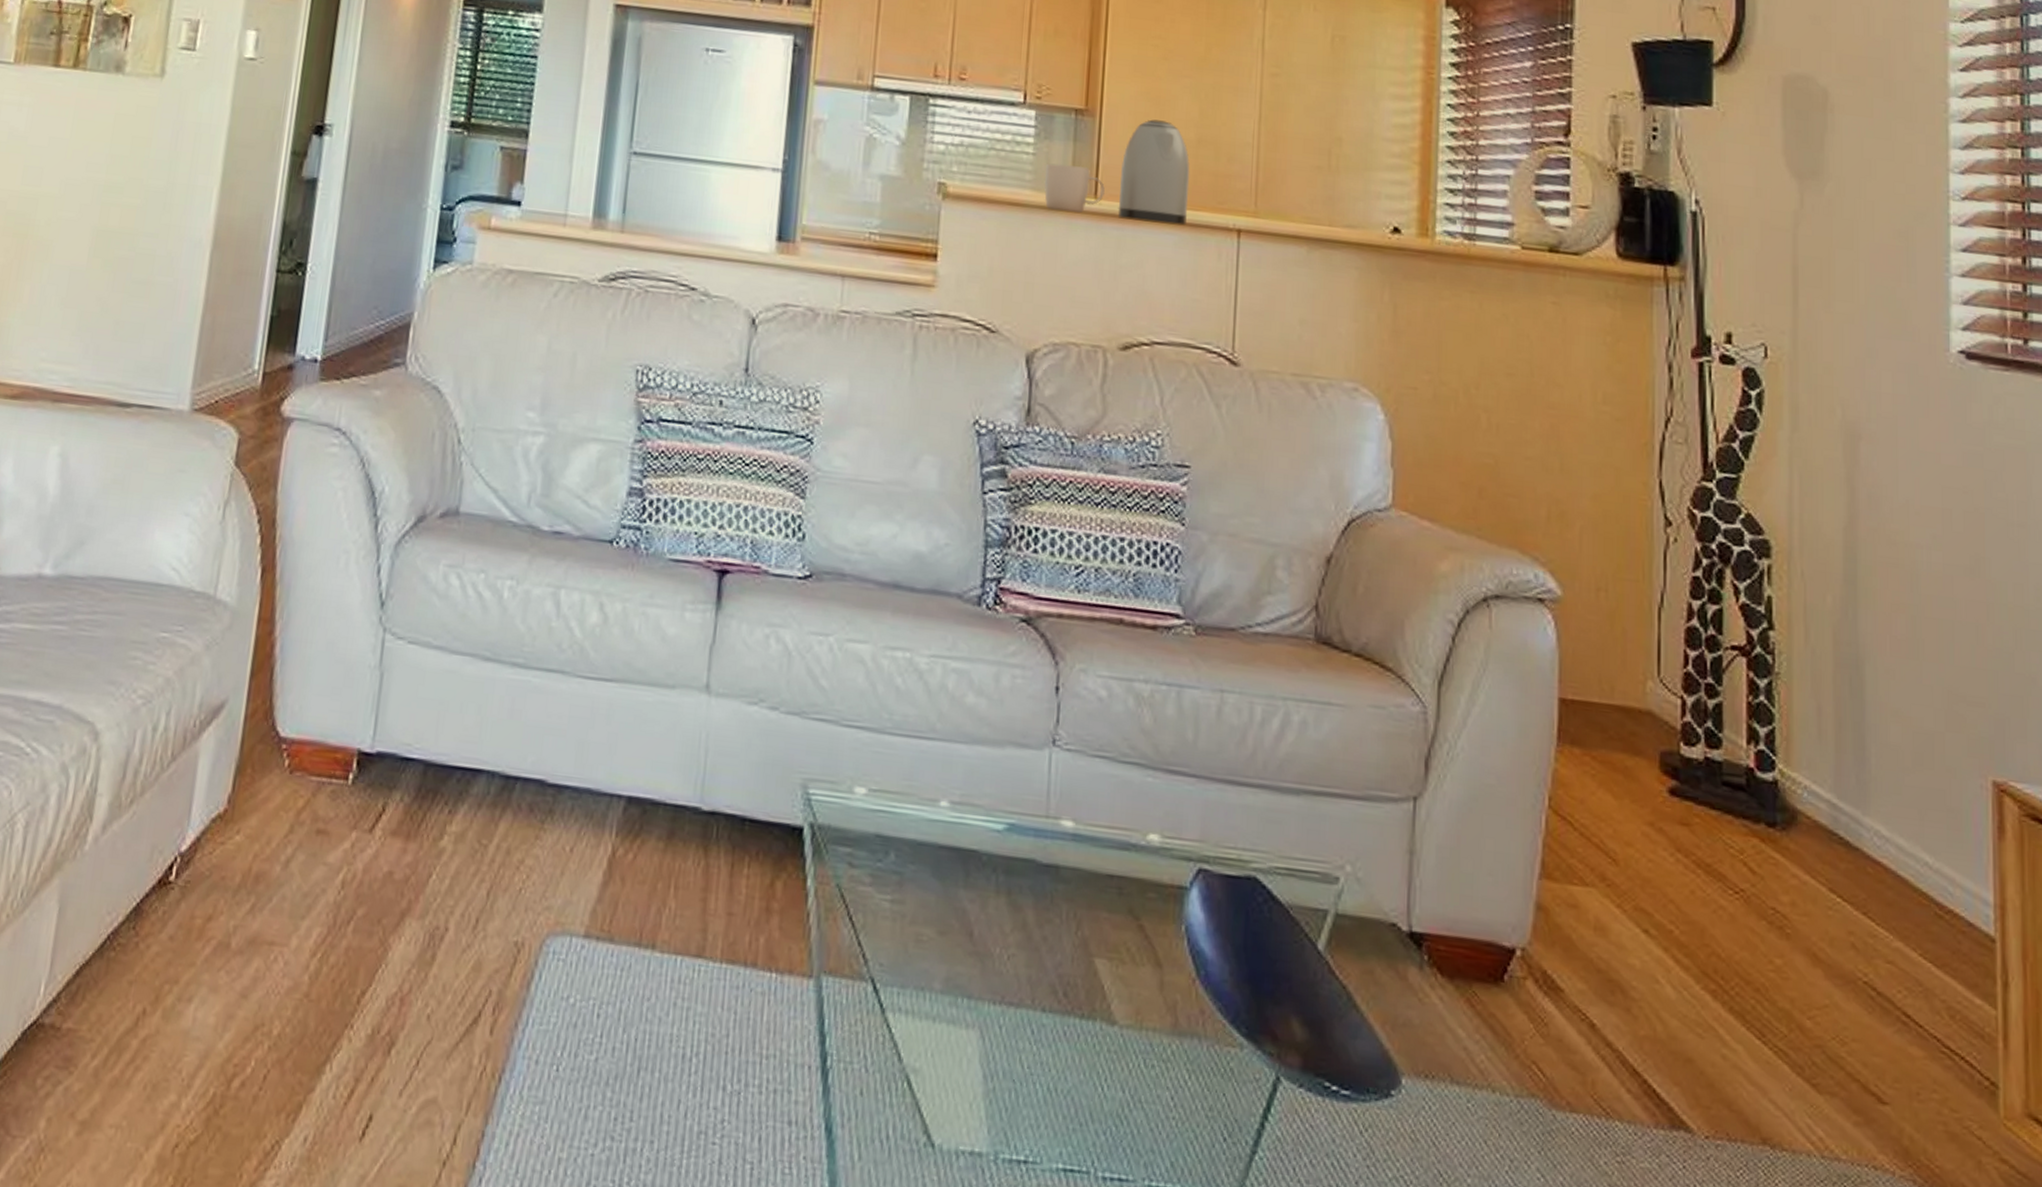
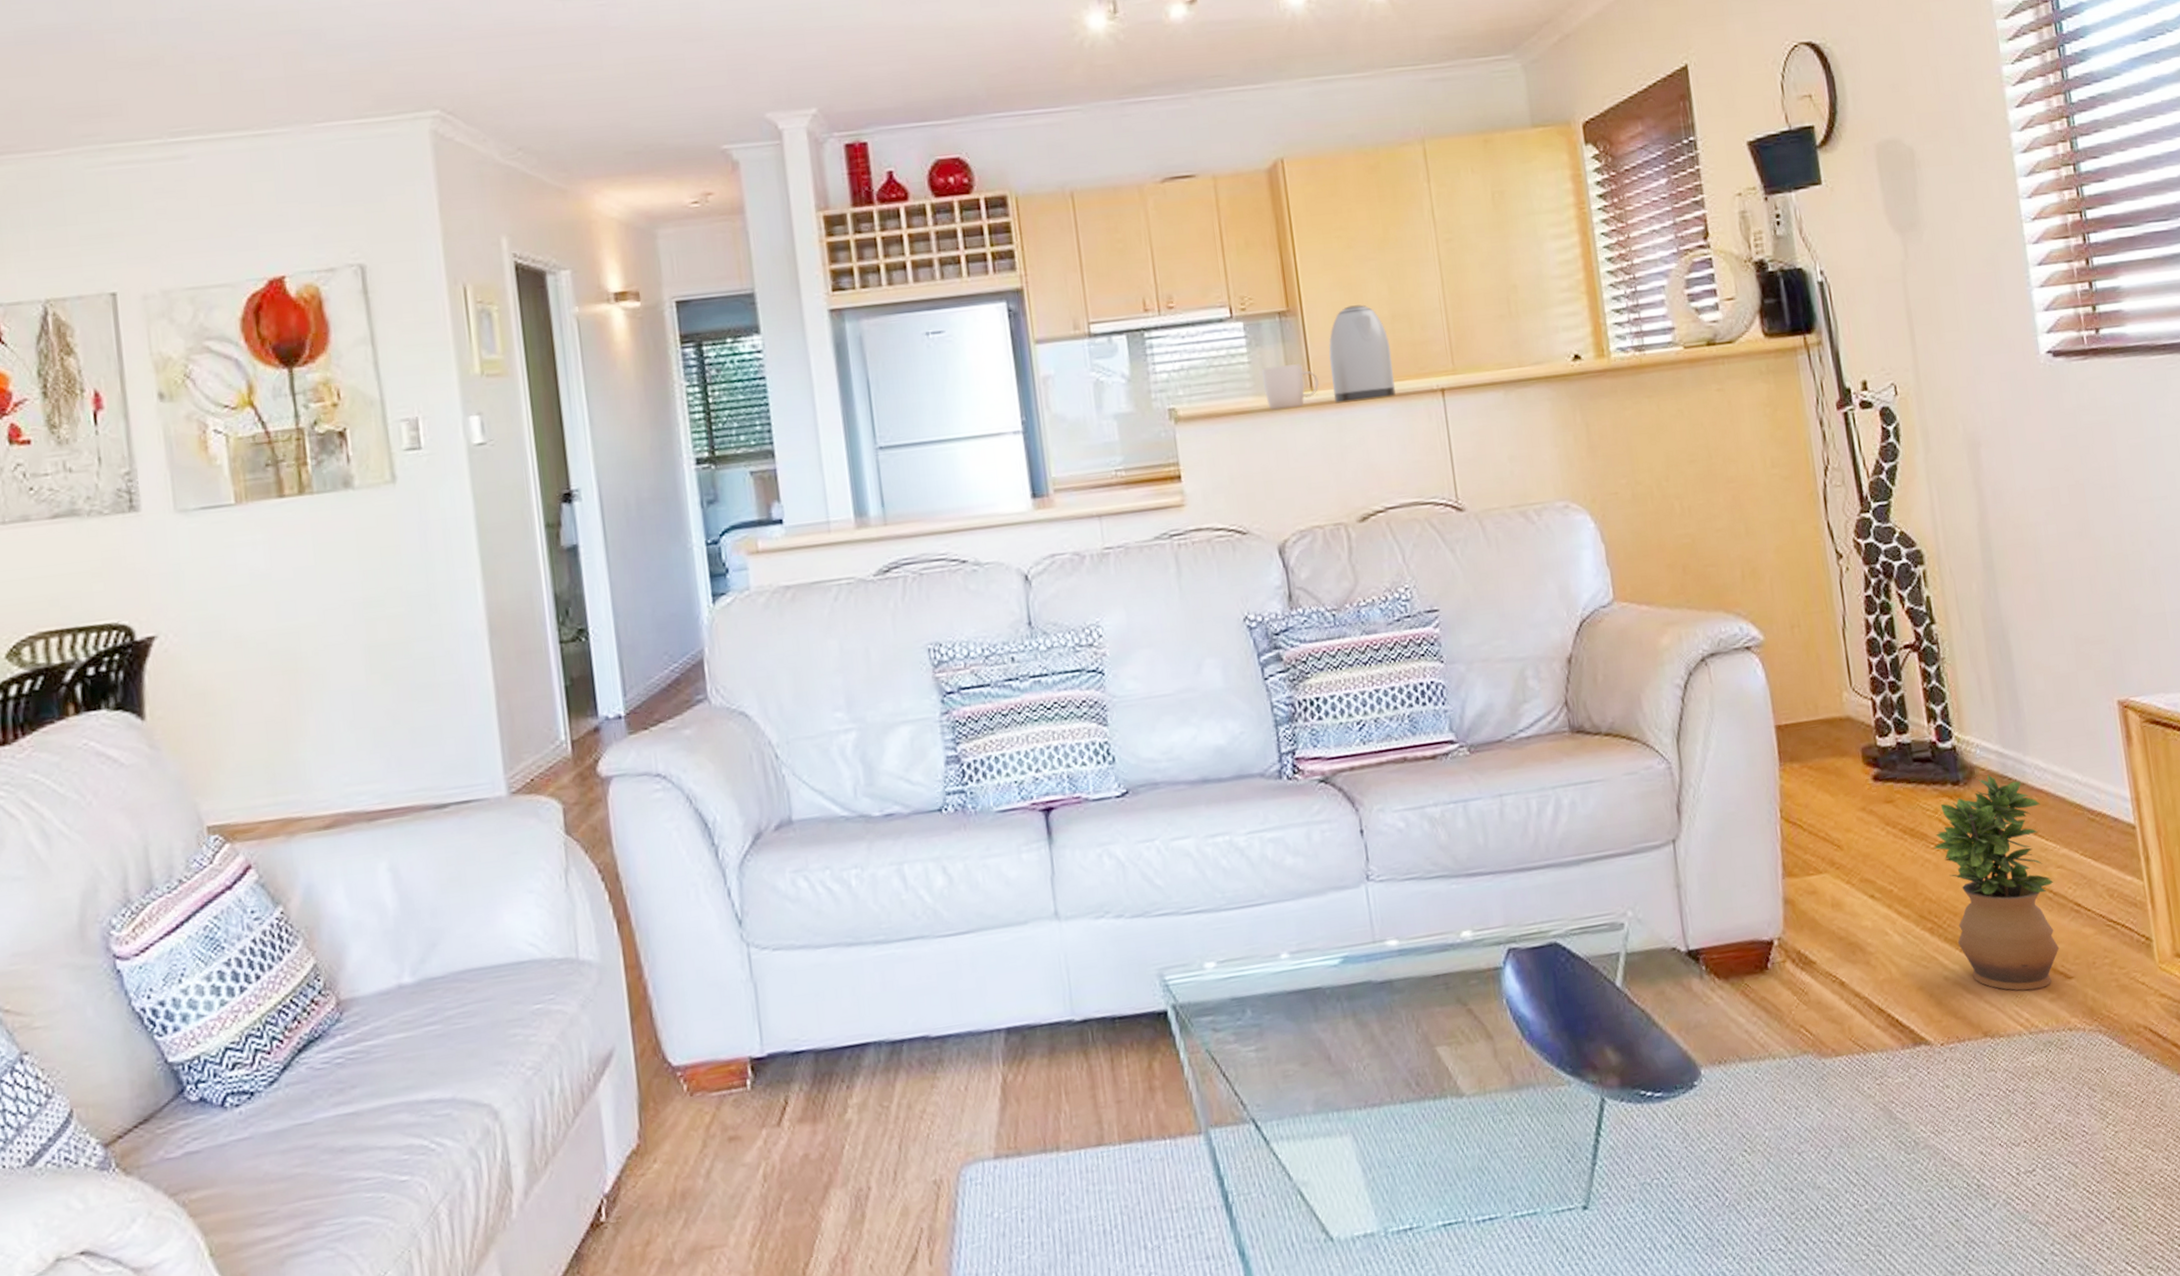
potted plant: none [1731,826,1879,1106] -> present [1933,775,2060,991]

